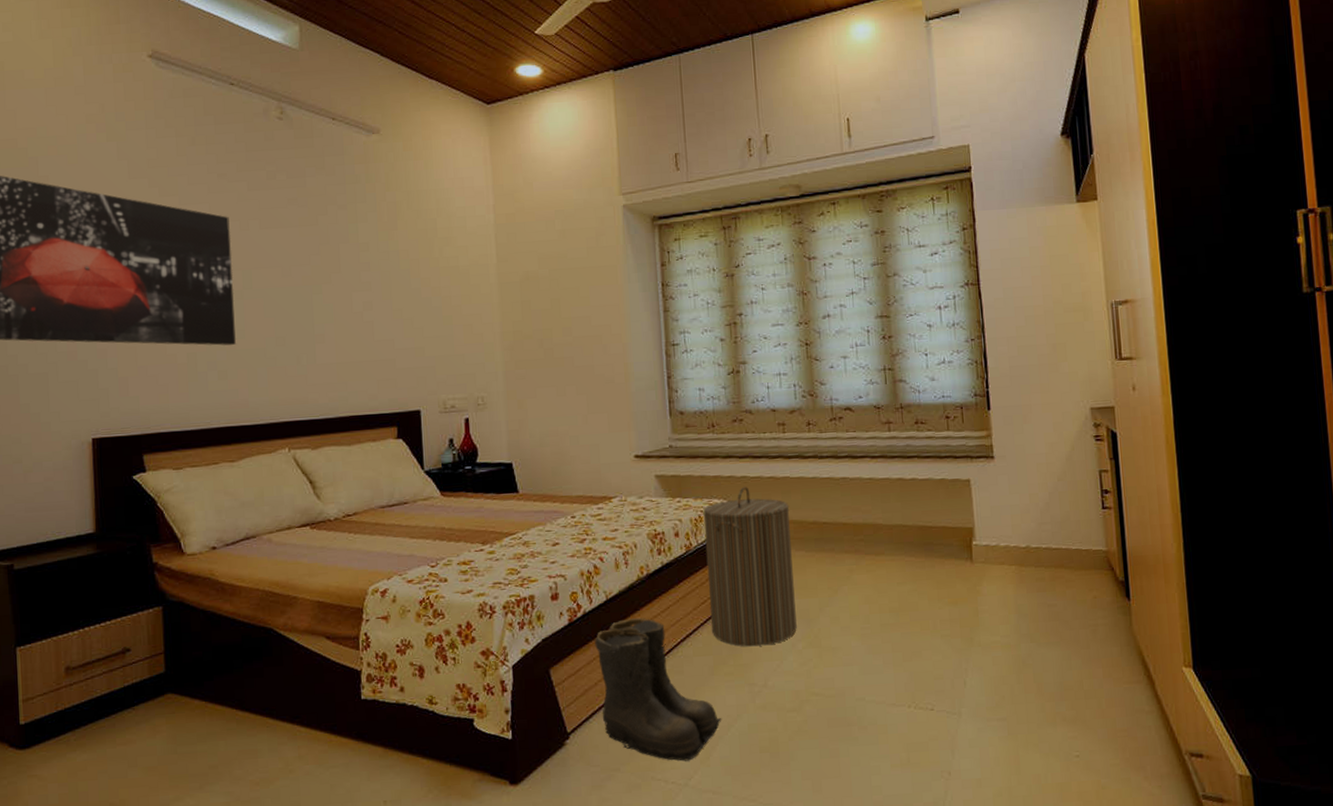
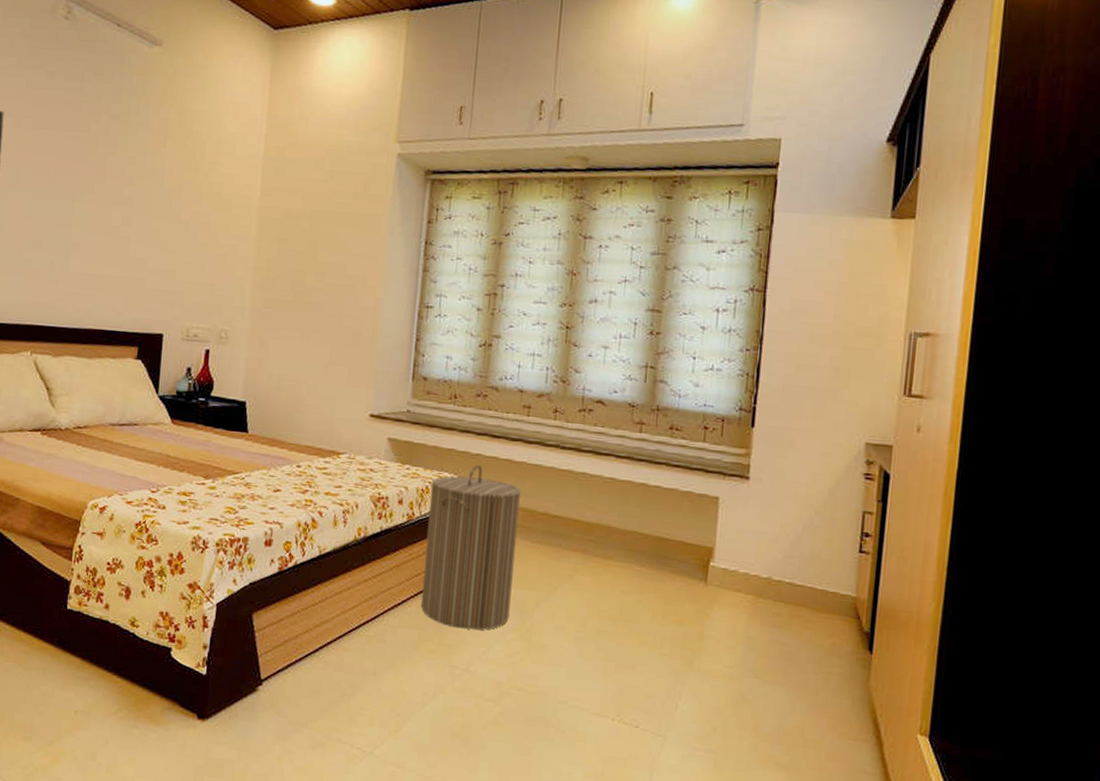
boots: present [594,618,722,761] -> none [297,577,418,730]

